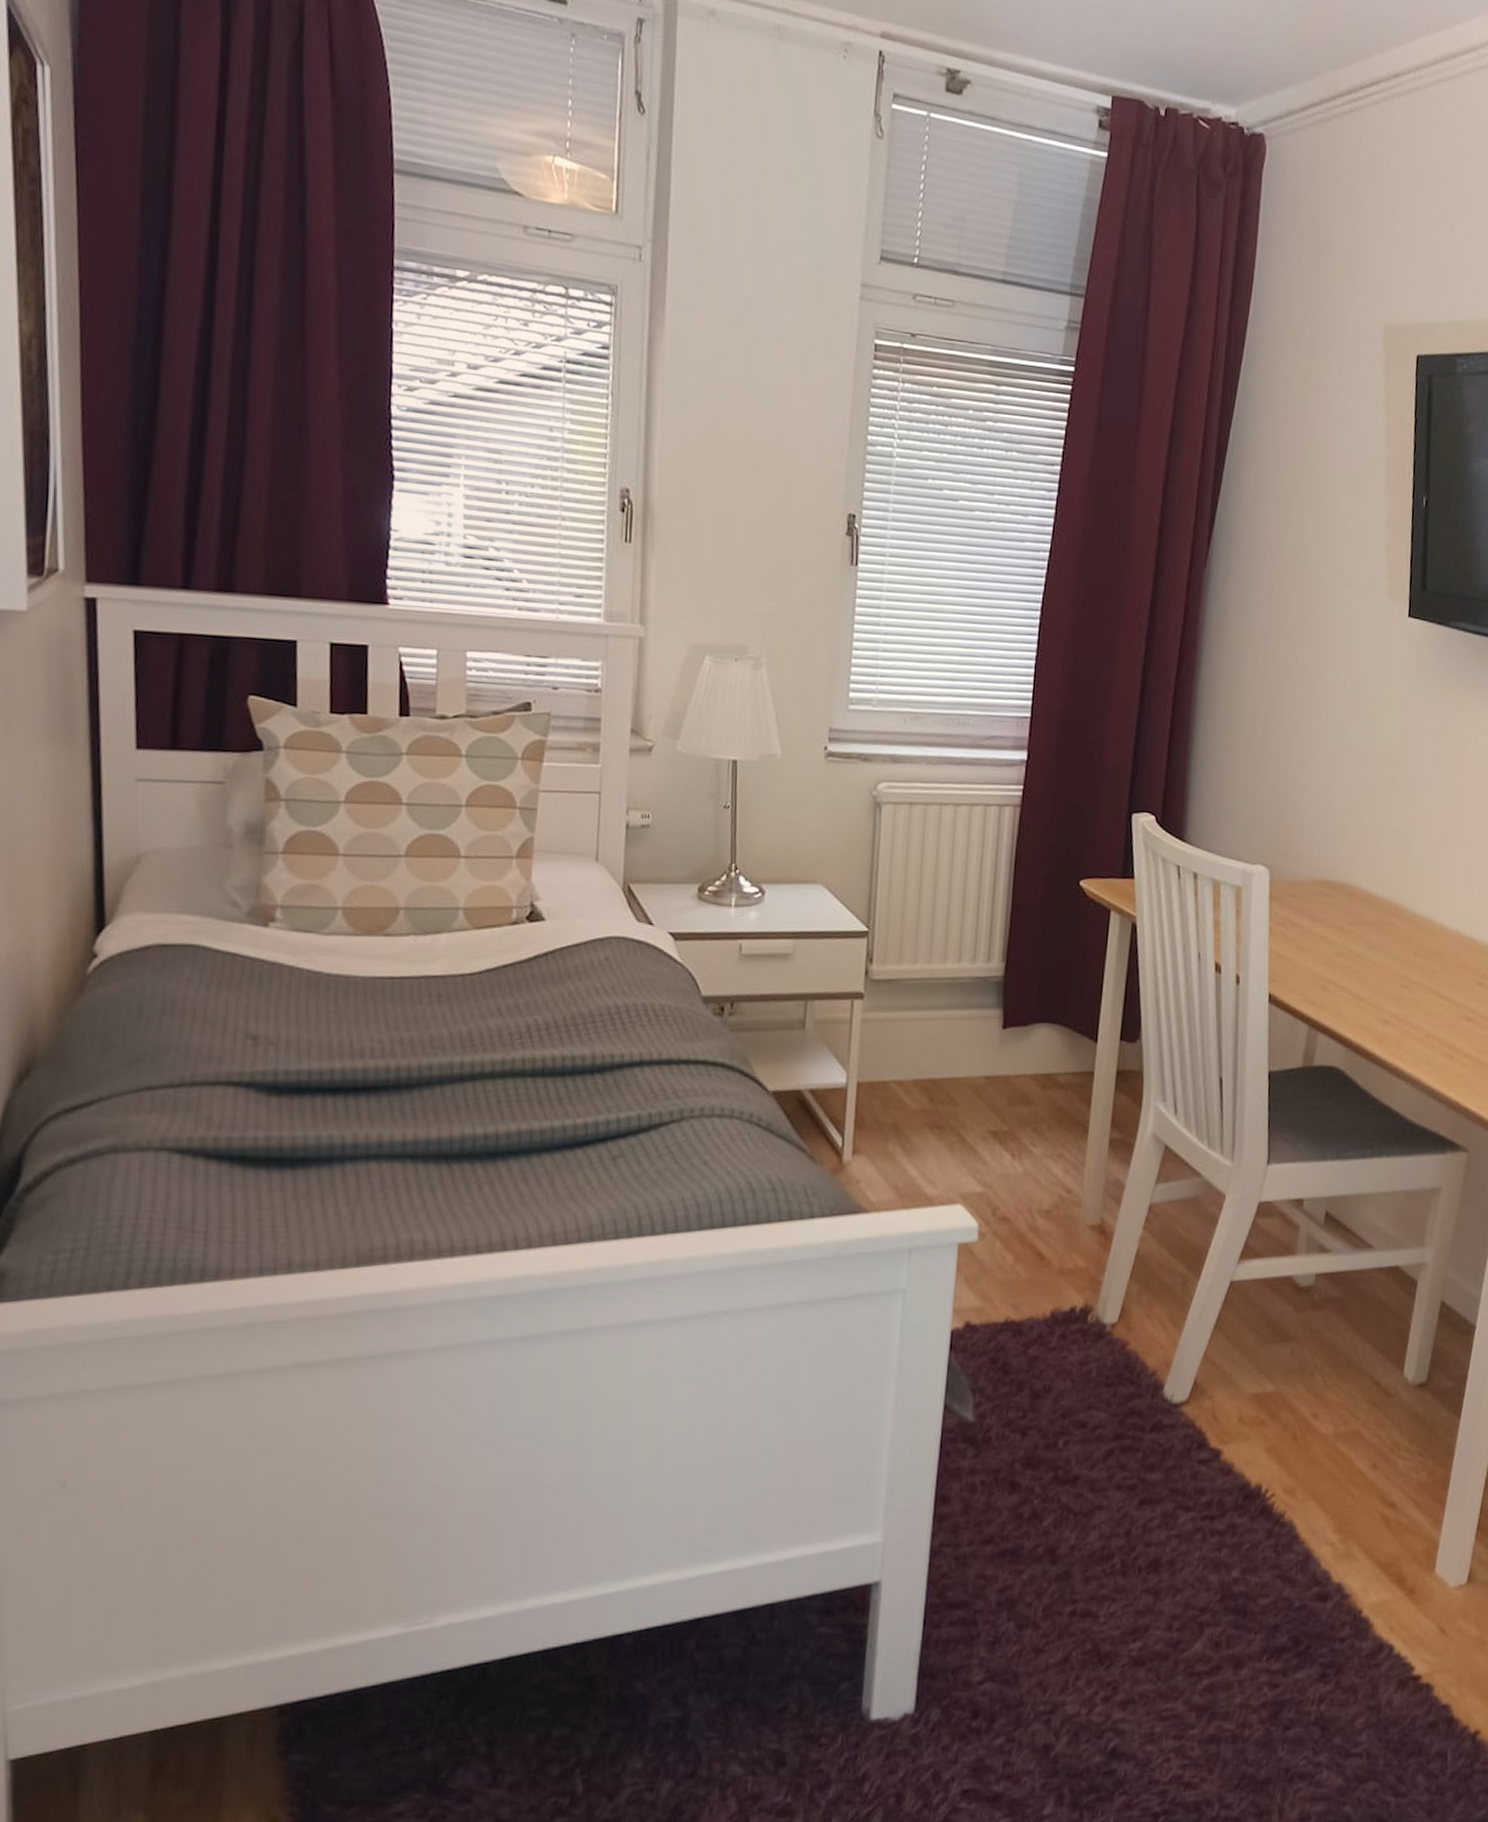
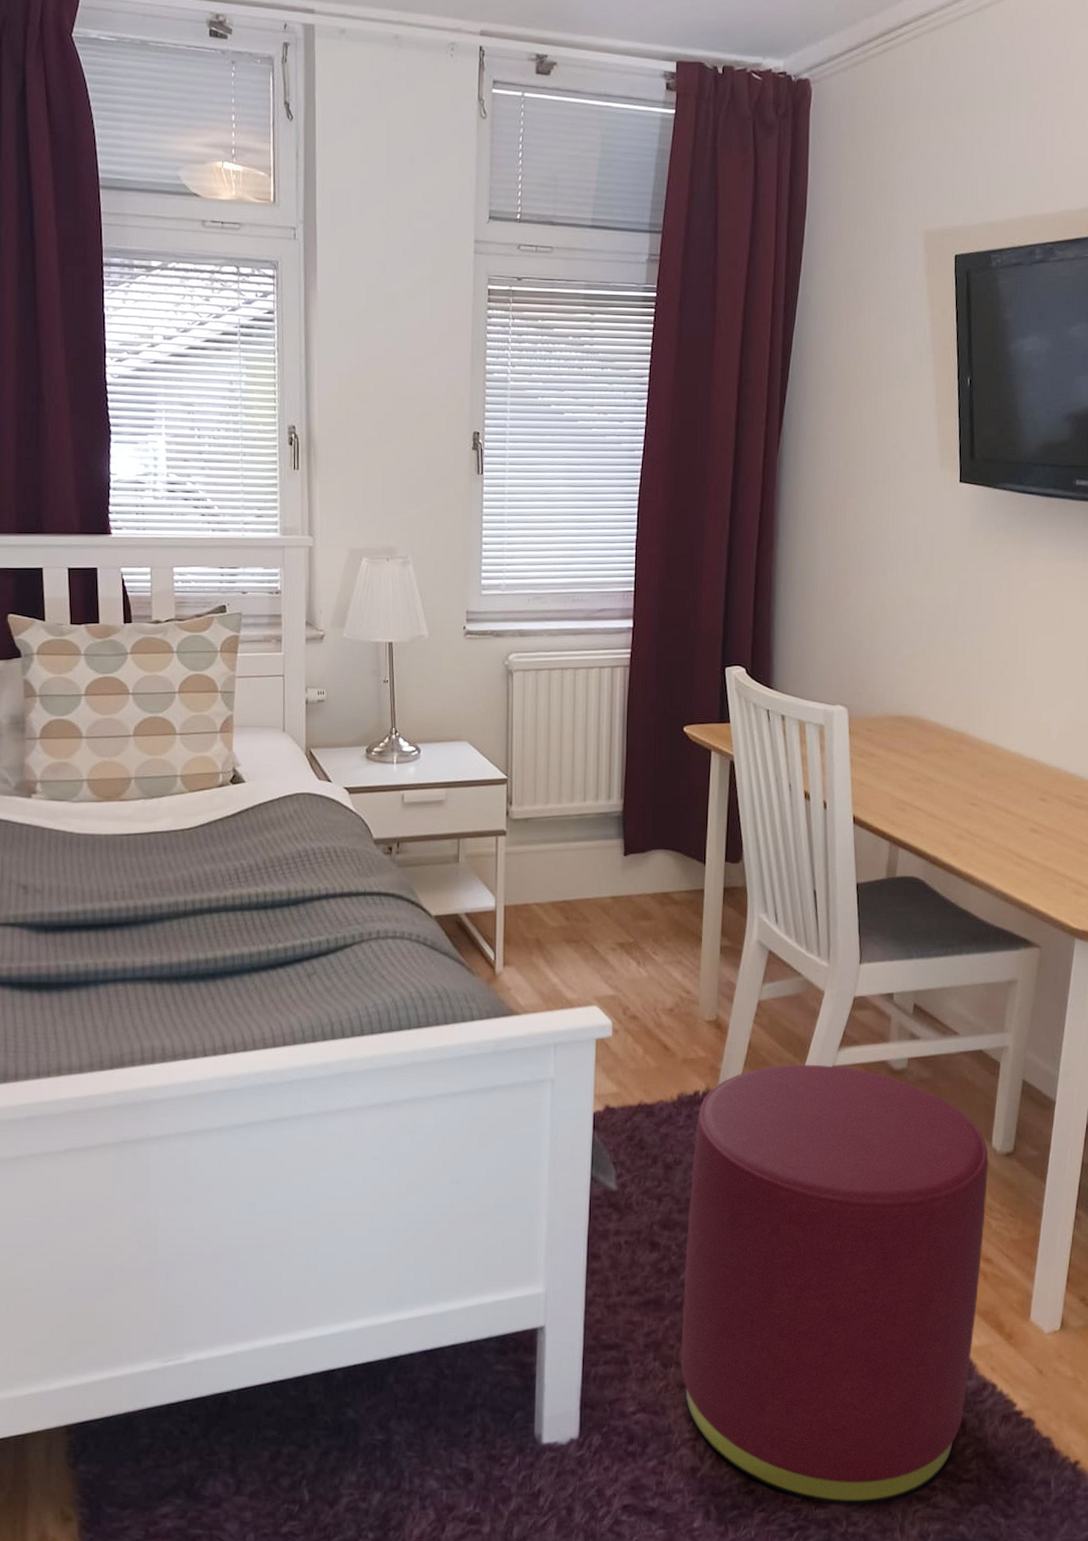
stool: none [1038,1278,1400,1784] -> present [680,1064,989,1504]

